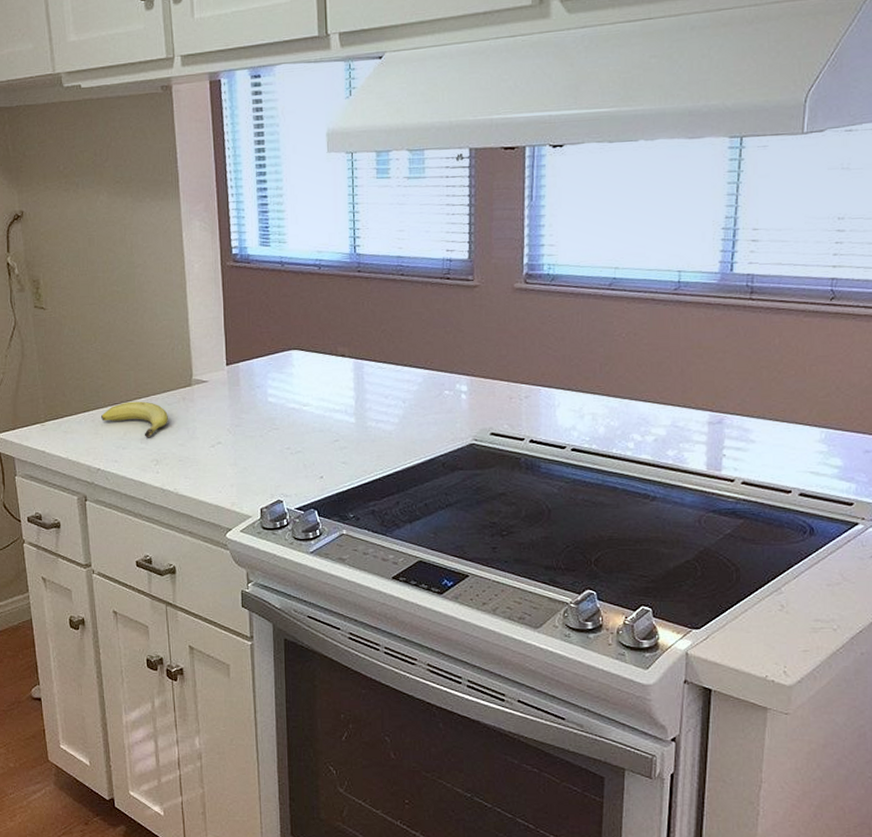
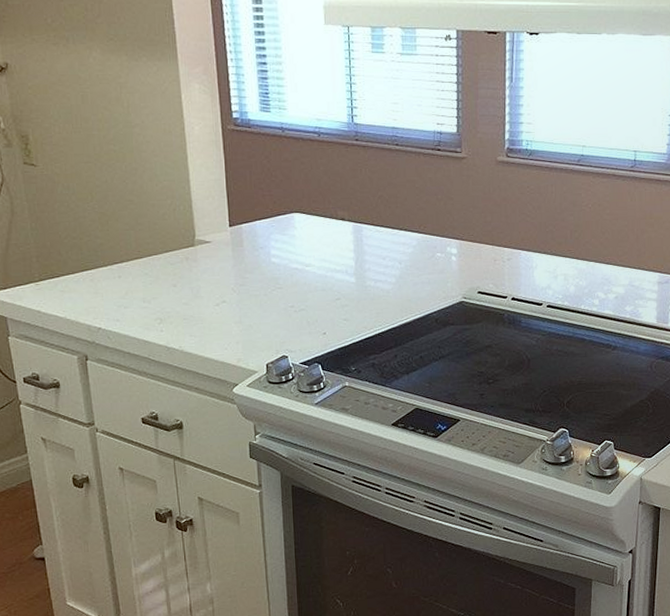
fruit: present [101,401,168,438] -> none [101,261,171,297]

